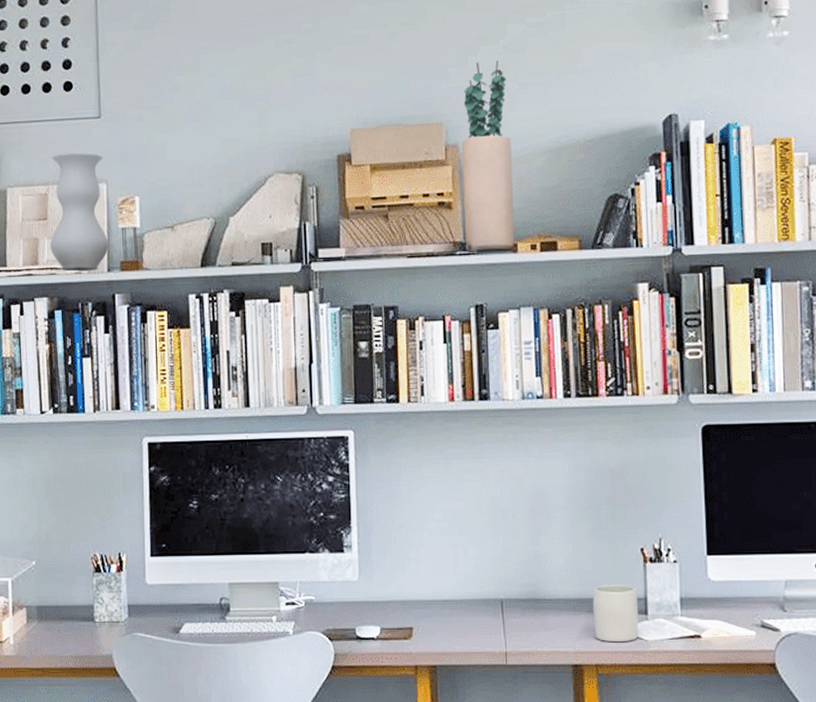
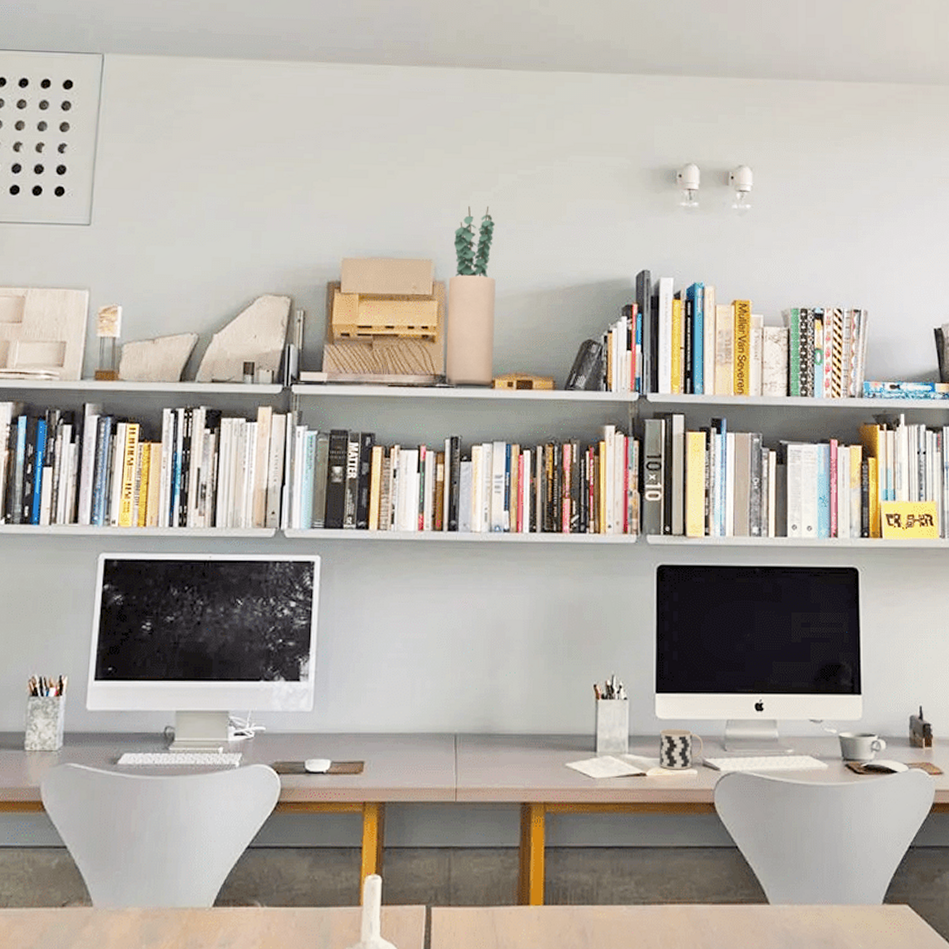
vase: present [50,153,109,272] -> none [21,257,89,378]
mug: present [593,584,639,643] -> none [544,720,588,780]
cup: none [712,590,761,632] -> present [658,728,704,770]

